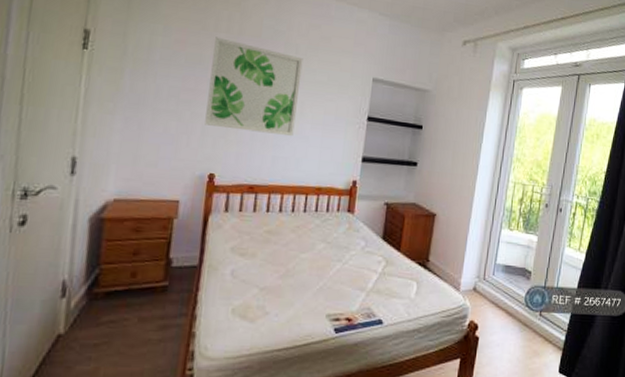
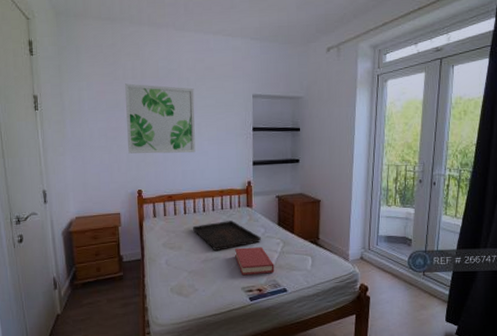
serving tray: none [274,226,361,265] -> present [192,220,262,252]
hardback book: none [324,262,372,300] -> present [235,247,275,276]

